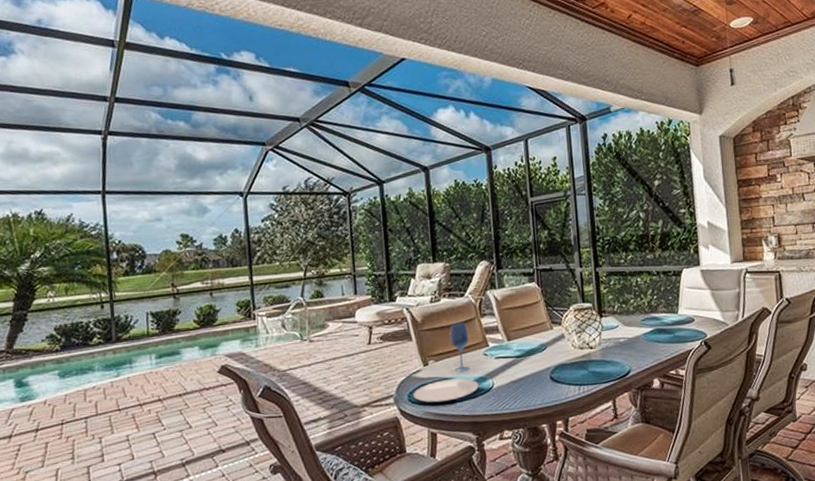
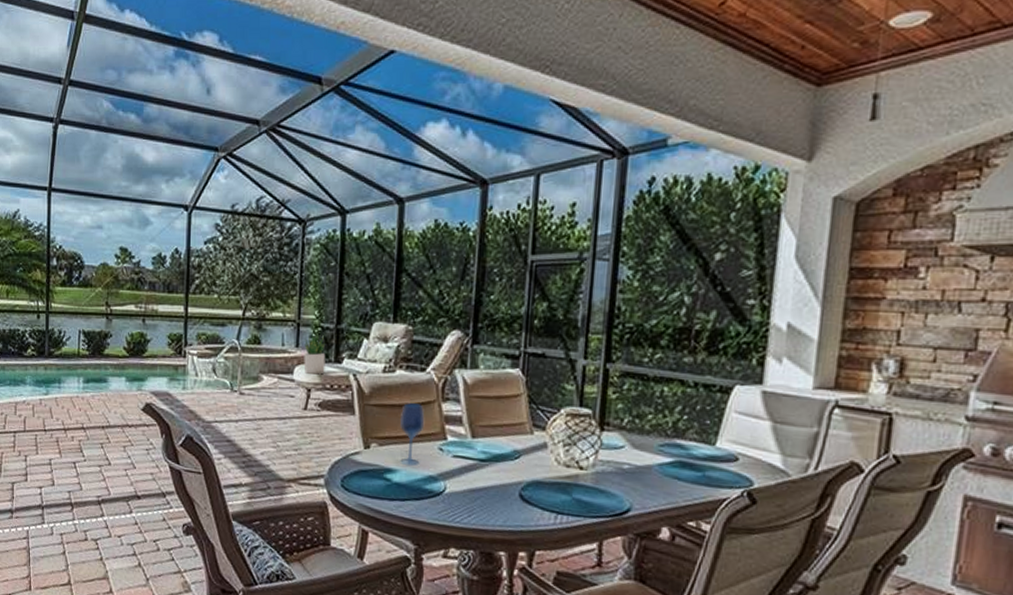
planter: none [361,281,382,316] -> present [304,335,326,376]
plate: present [413,378,479,403] -> none [347,469,427,497]

